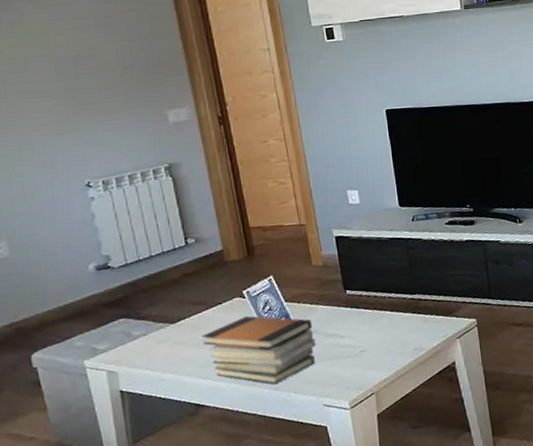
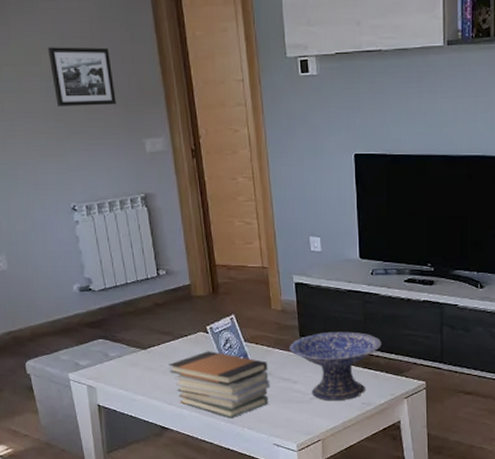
picture frame: none [56,26,134,85] -> present [47,47,116,106]
decorative bowl: none [333,278,429,352] -> present [289,331,382,401]

